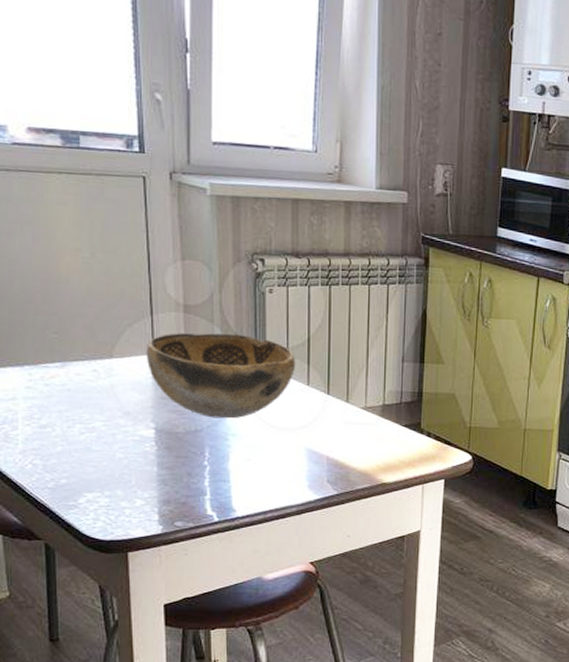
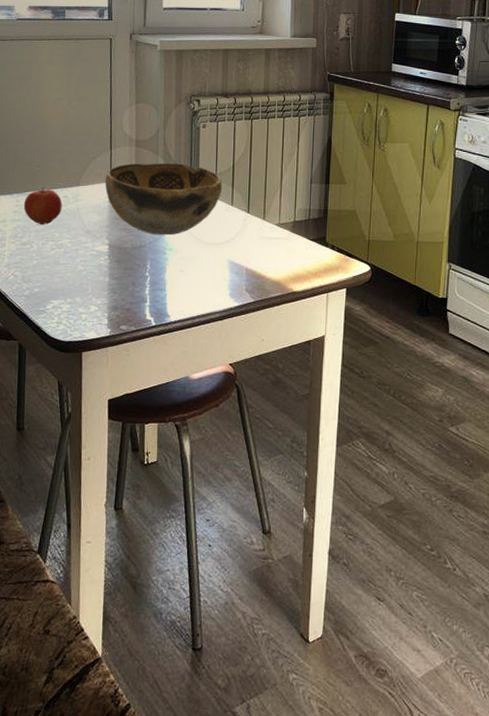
apple: none [39,358,91,405] -> present [23,187,62,225]

